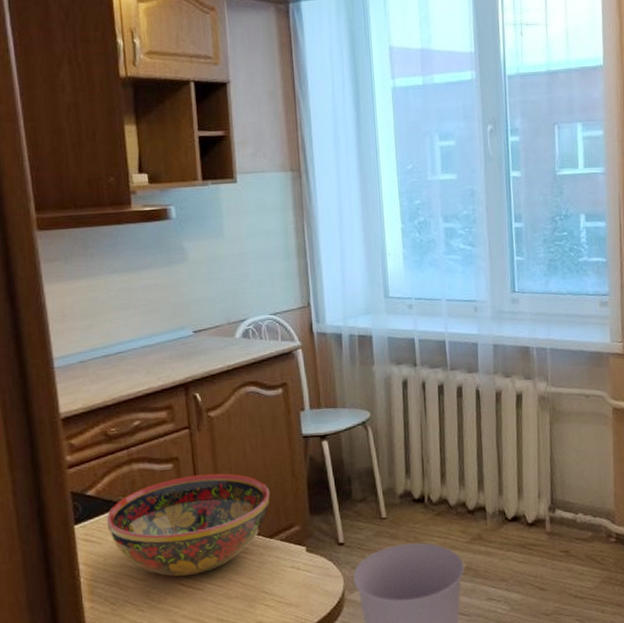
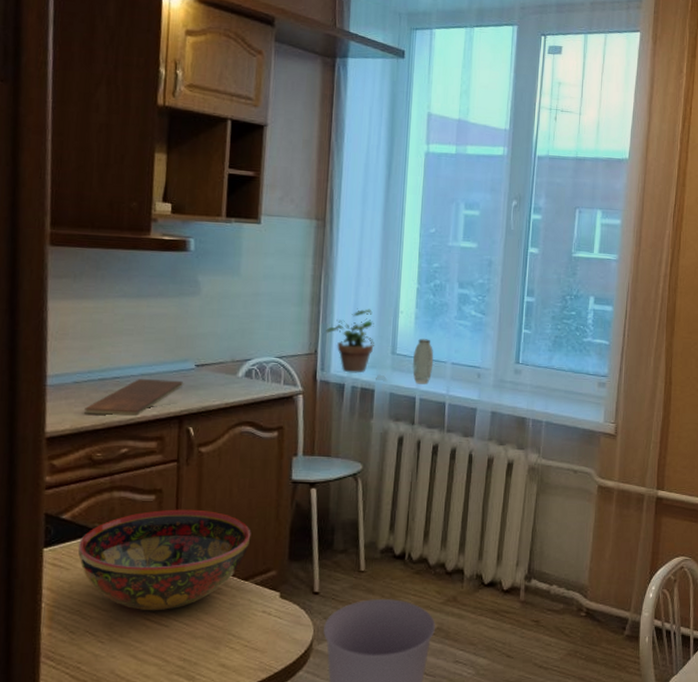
chopping board: none [93,348,185,392] -> present [84,379,184,417]
potted plant: none [316,255,366,322] -> present [326,308,374,374]
vase: none [406,278,428,325] -> present [413,339,434,384]

